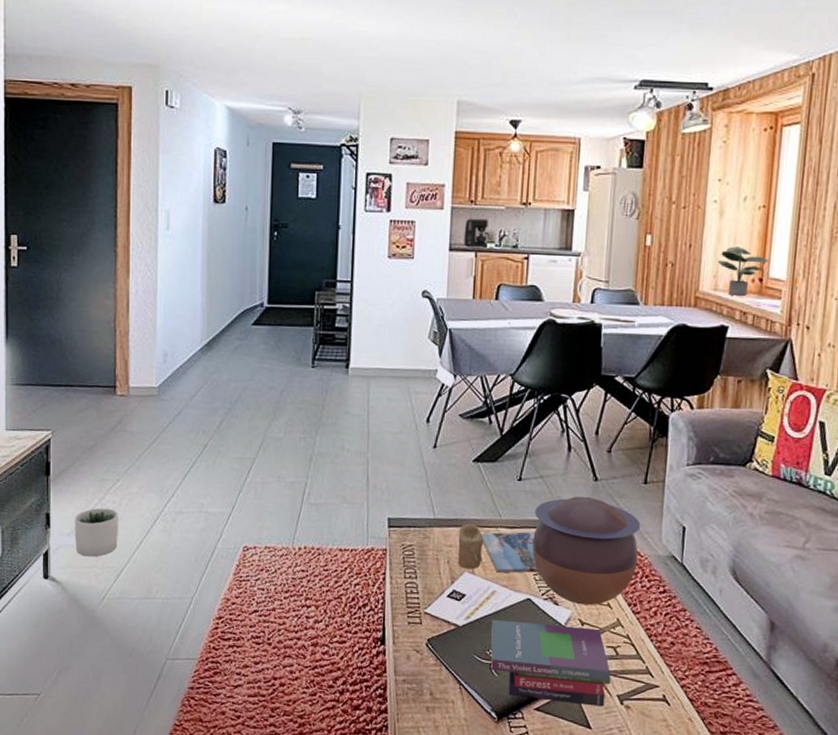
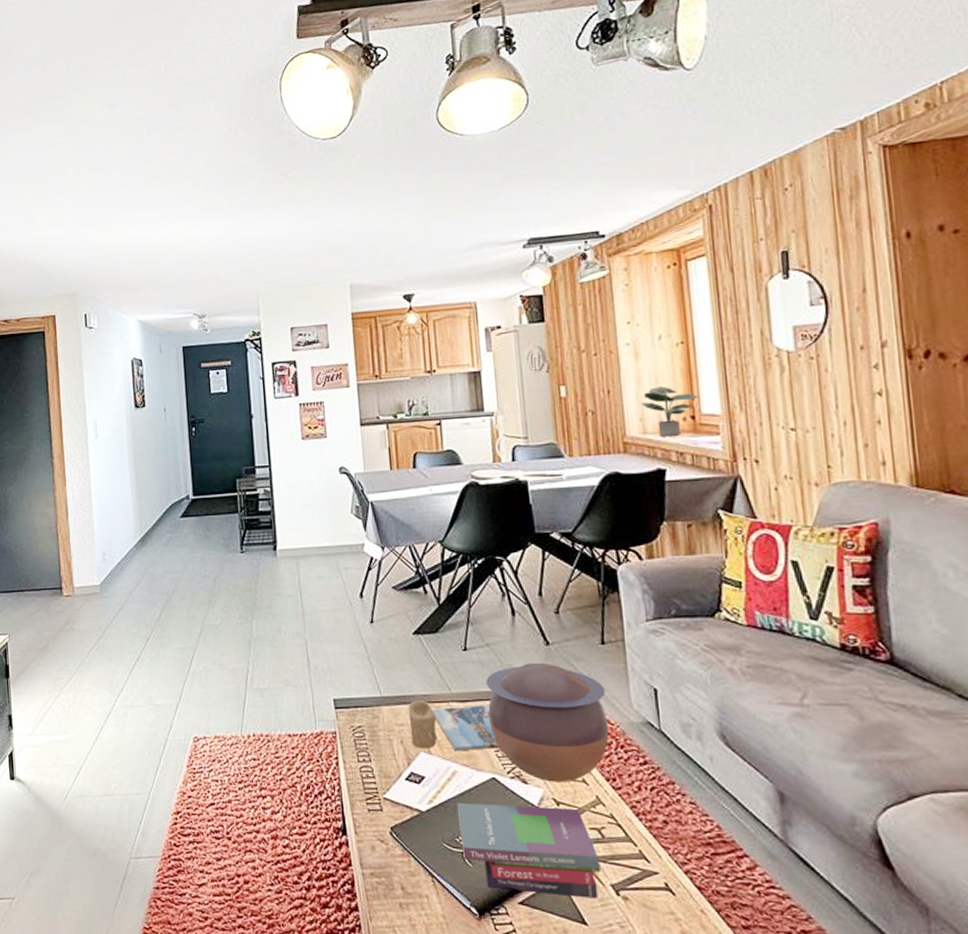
planter: present [74,507,118,557] -> none [34,706,75,756]
coffee maker: present [463,218,489,247] -> none [372,391,398,419]

